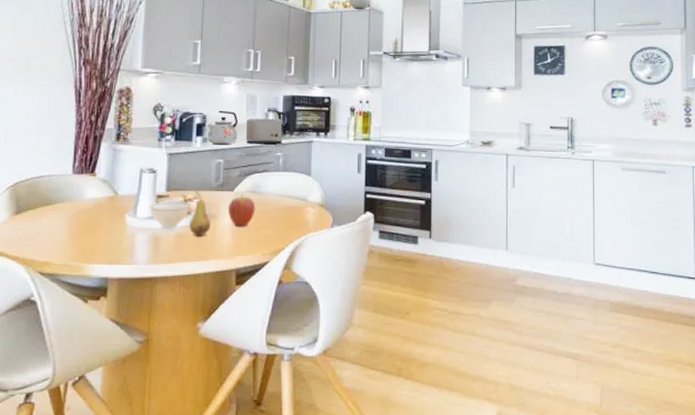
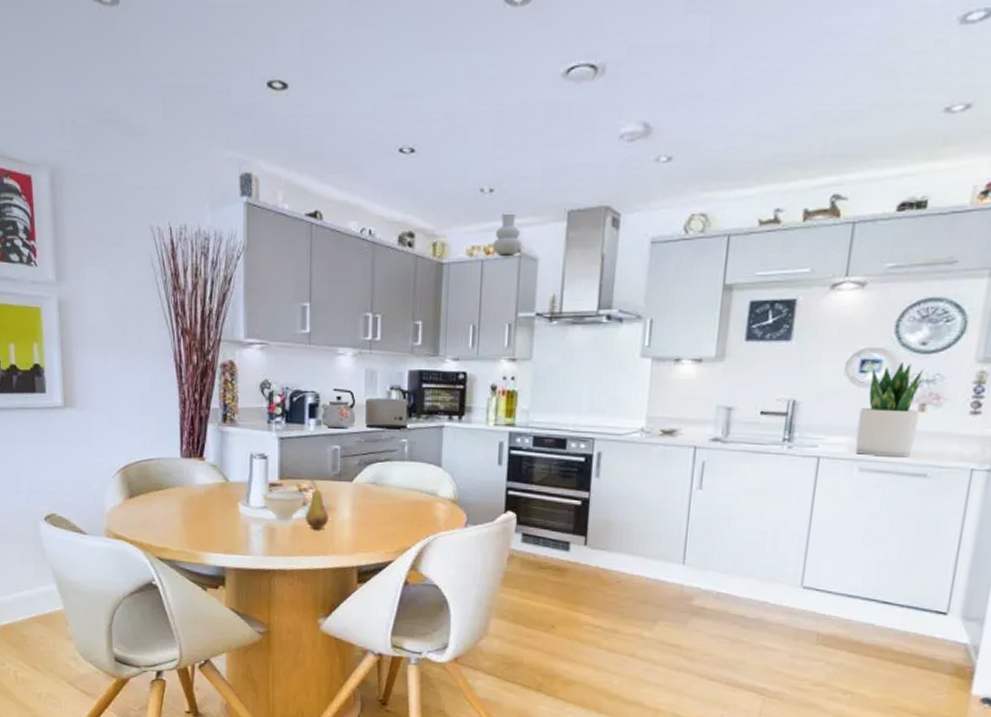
fruit: present [227,195,256,226] -> none [346,486,378,521]
planter: none [615,90,654,160] -> present [855,362,925,459]

